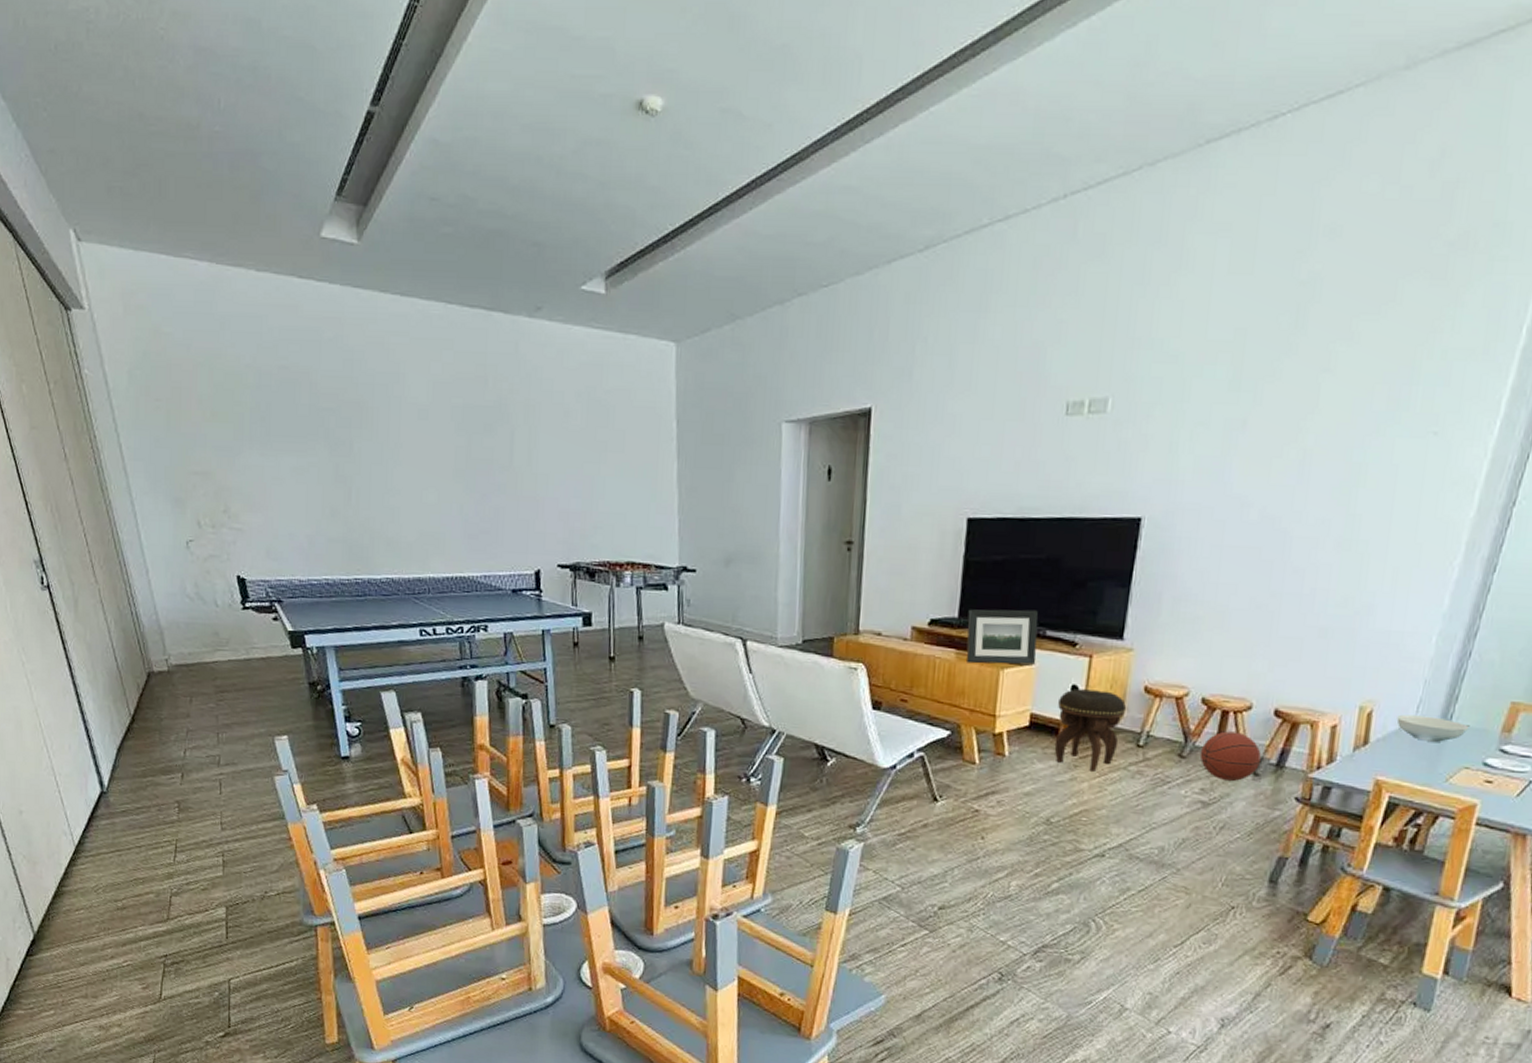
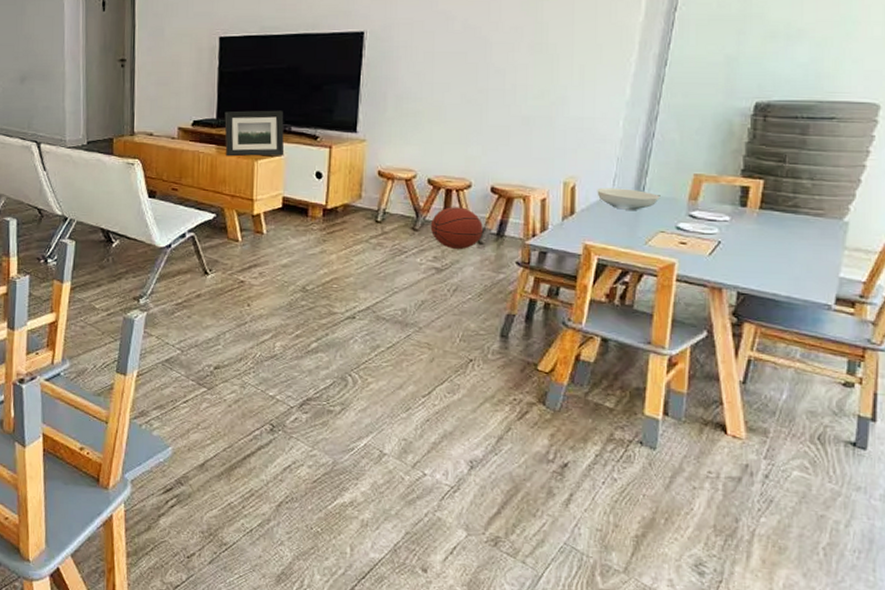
footstool: present [1054,689,1127,771] -> none [305,175,365,245]

